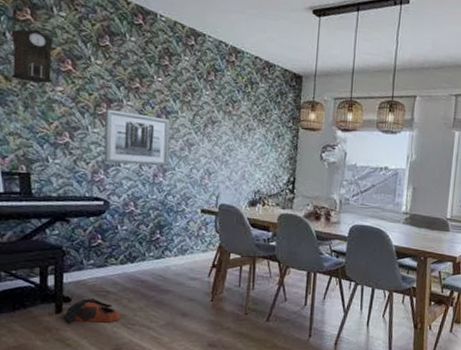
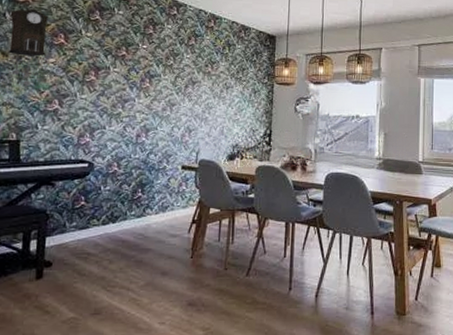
bag: present [65,299,121,323] -> none [45,262,101,288]
wall art: present [104,108,171,166] -> none [90,76,154,127]

